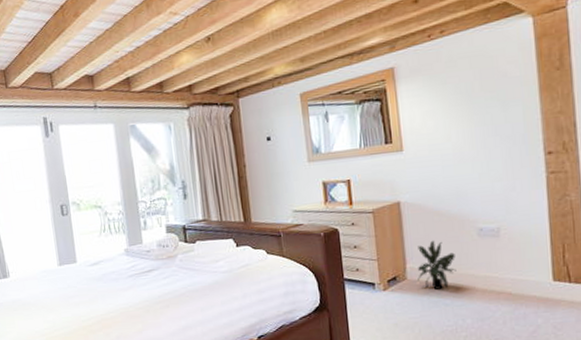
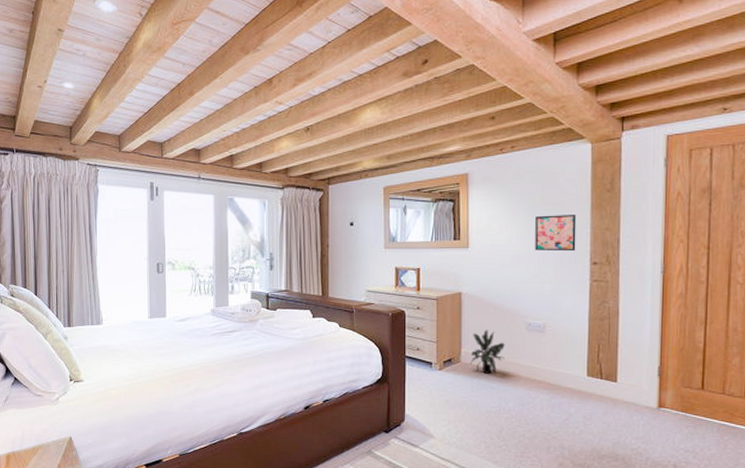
wall art: none [476,100,526,146] -> present [535,215,577,252]

